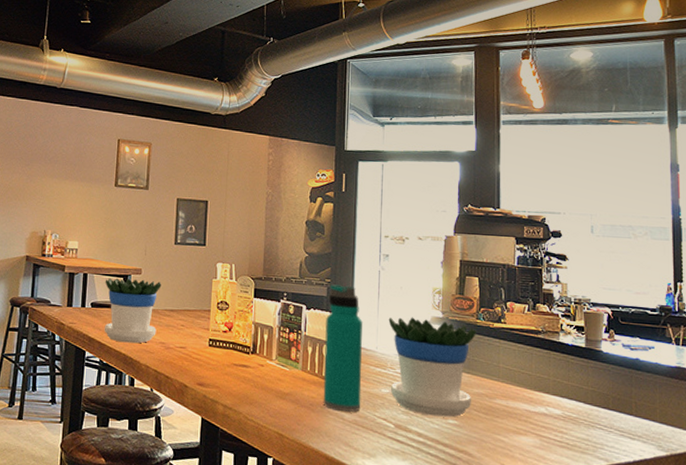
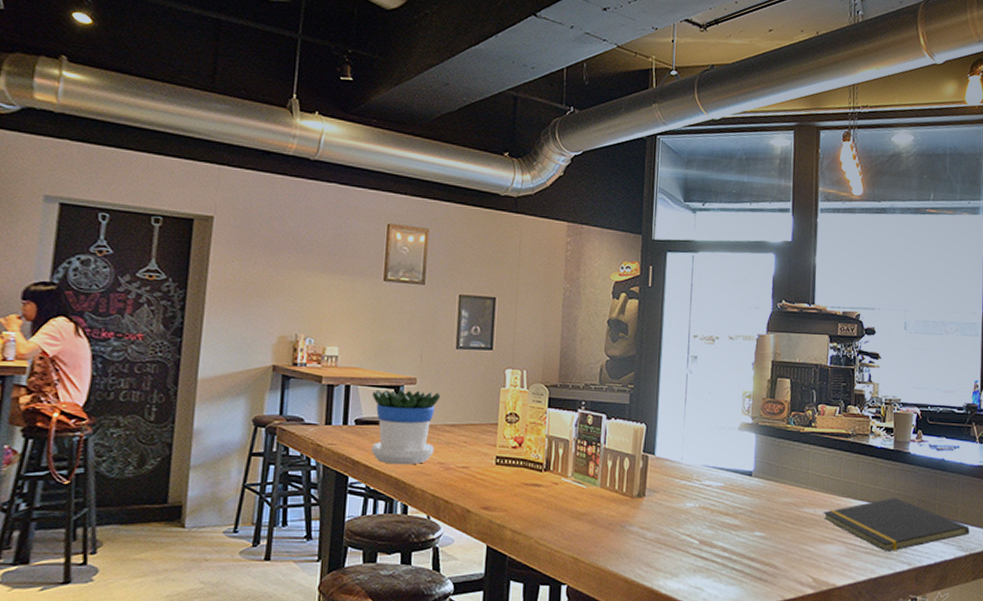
water bottle: present [323,284,363,412] -> none [623,390,668,530]
flowerpot: present [388,317,476,417] -> none [695,424,786,529]
notepad: none [515,394,671,447] -> present [823,498,970,552]

